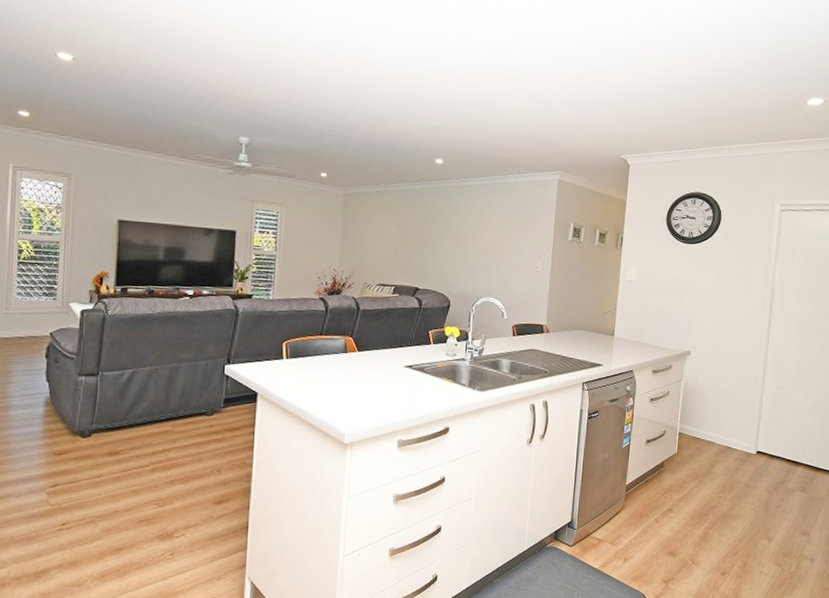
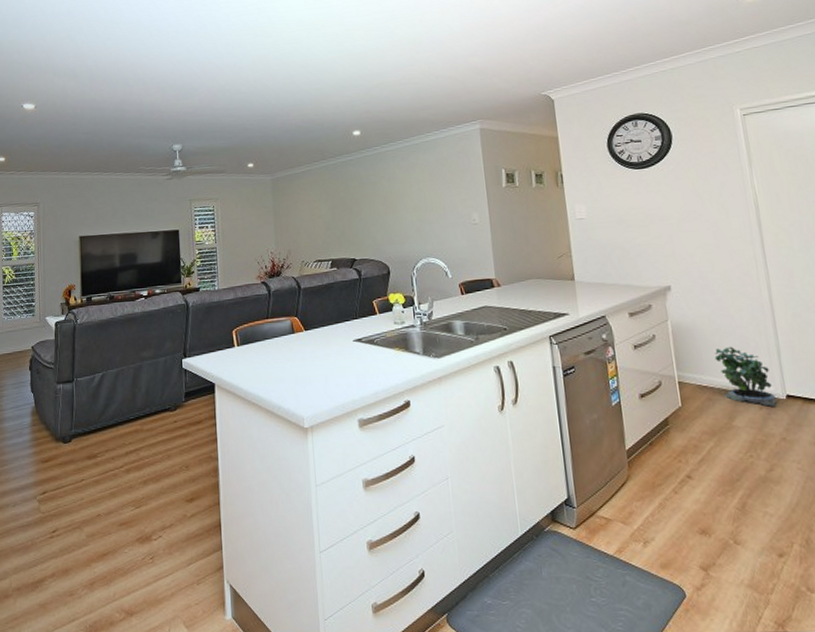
potted plant: none [711,407,749,459] -> present [714,346,778,407]

